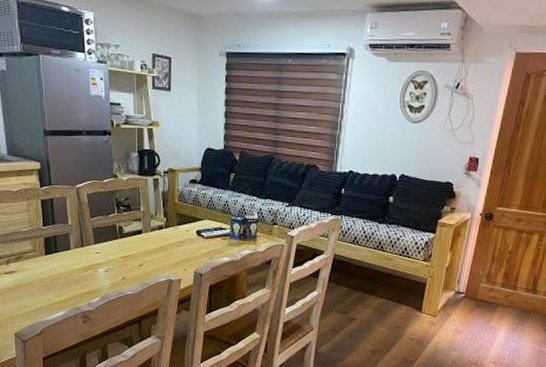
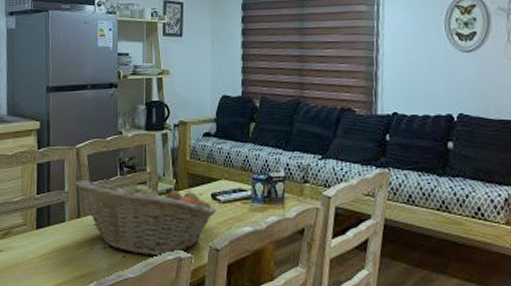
fruit basket: none [77,216,201,279] -> present [74,180,217,256]

